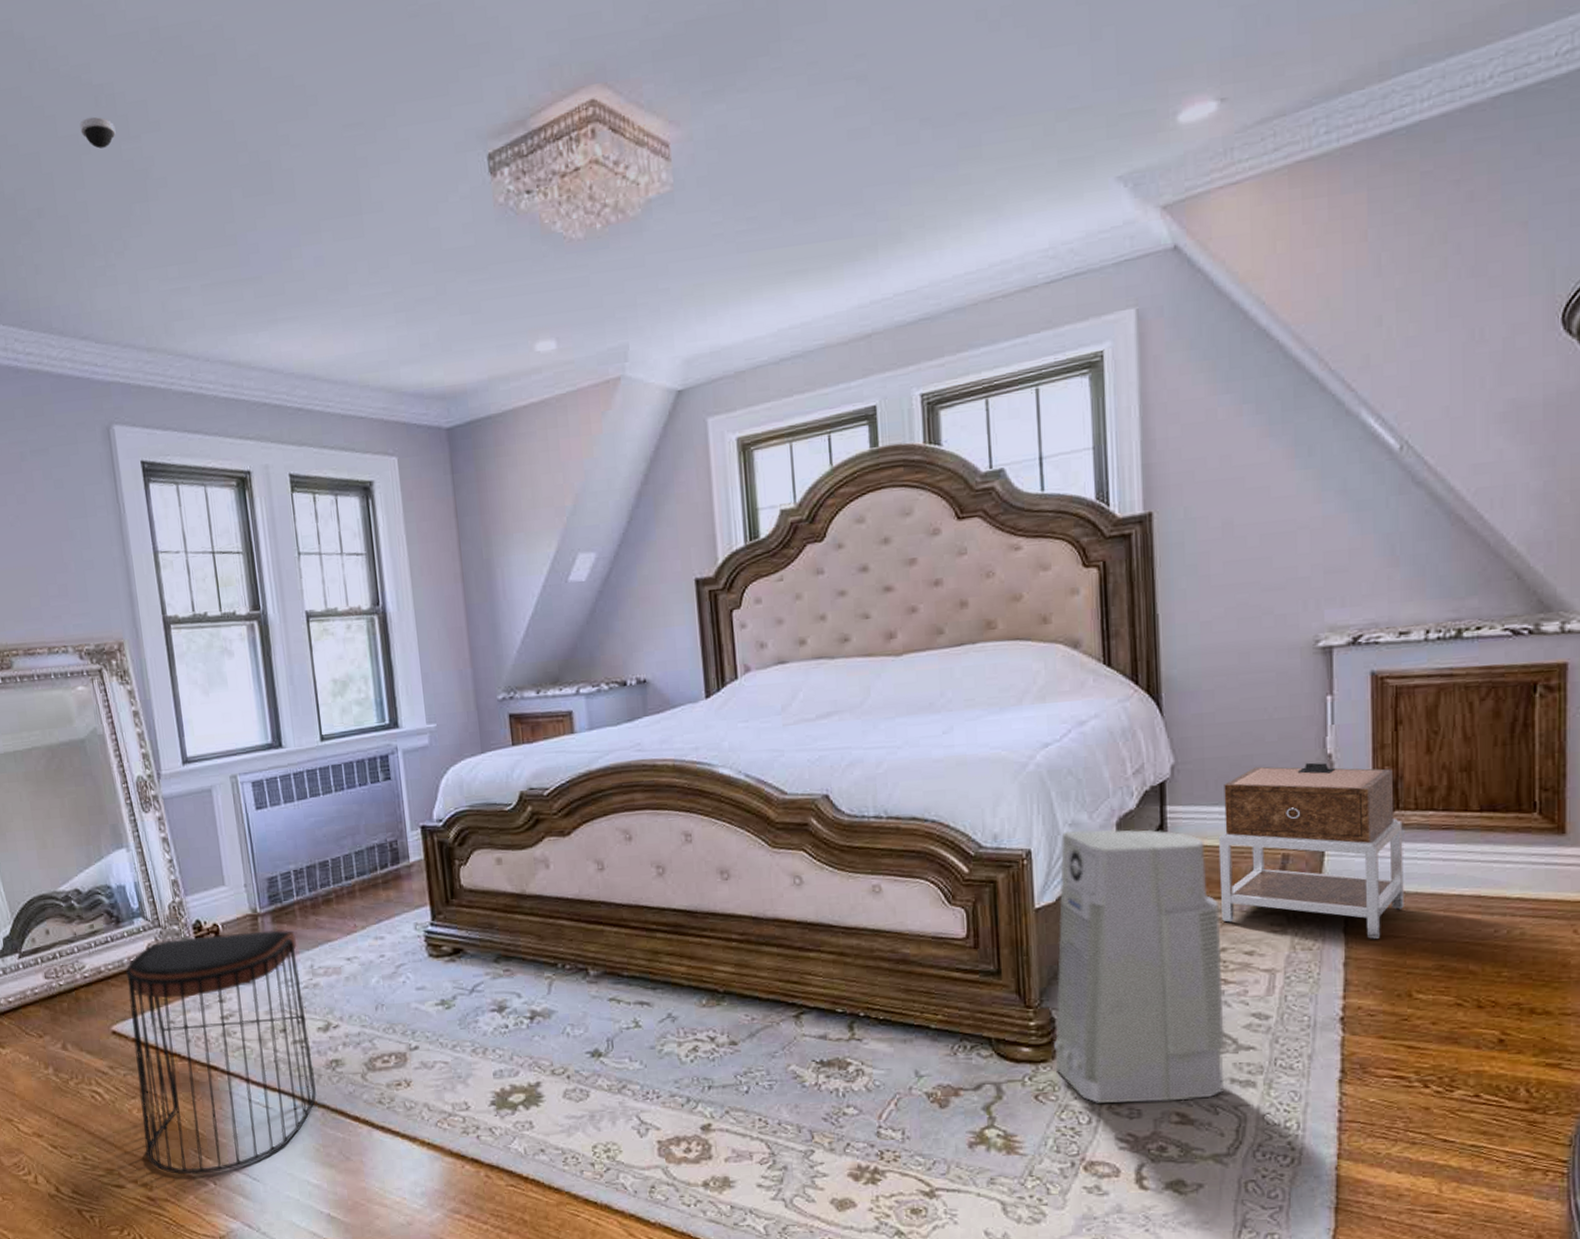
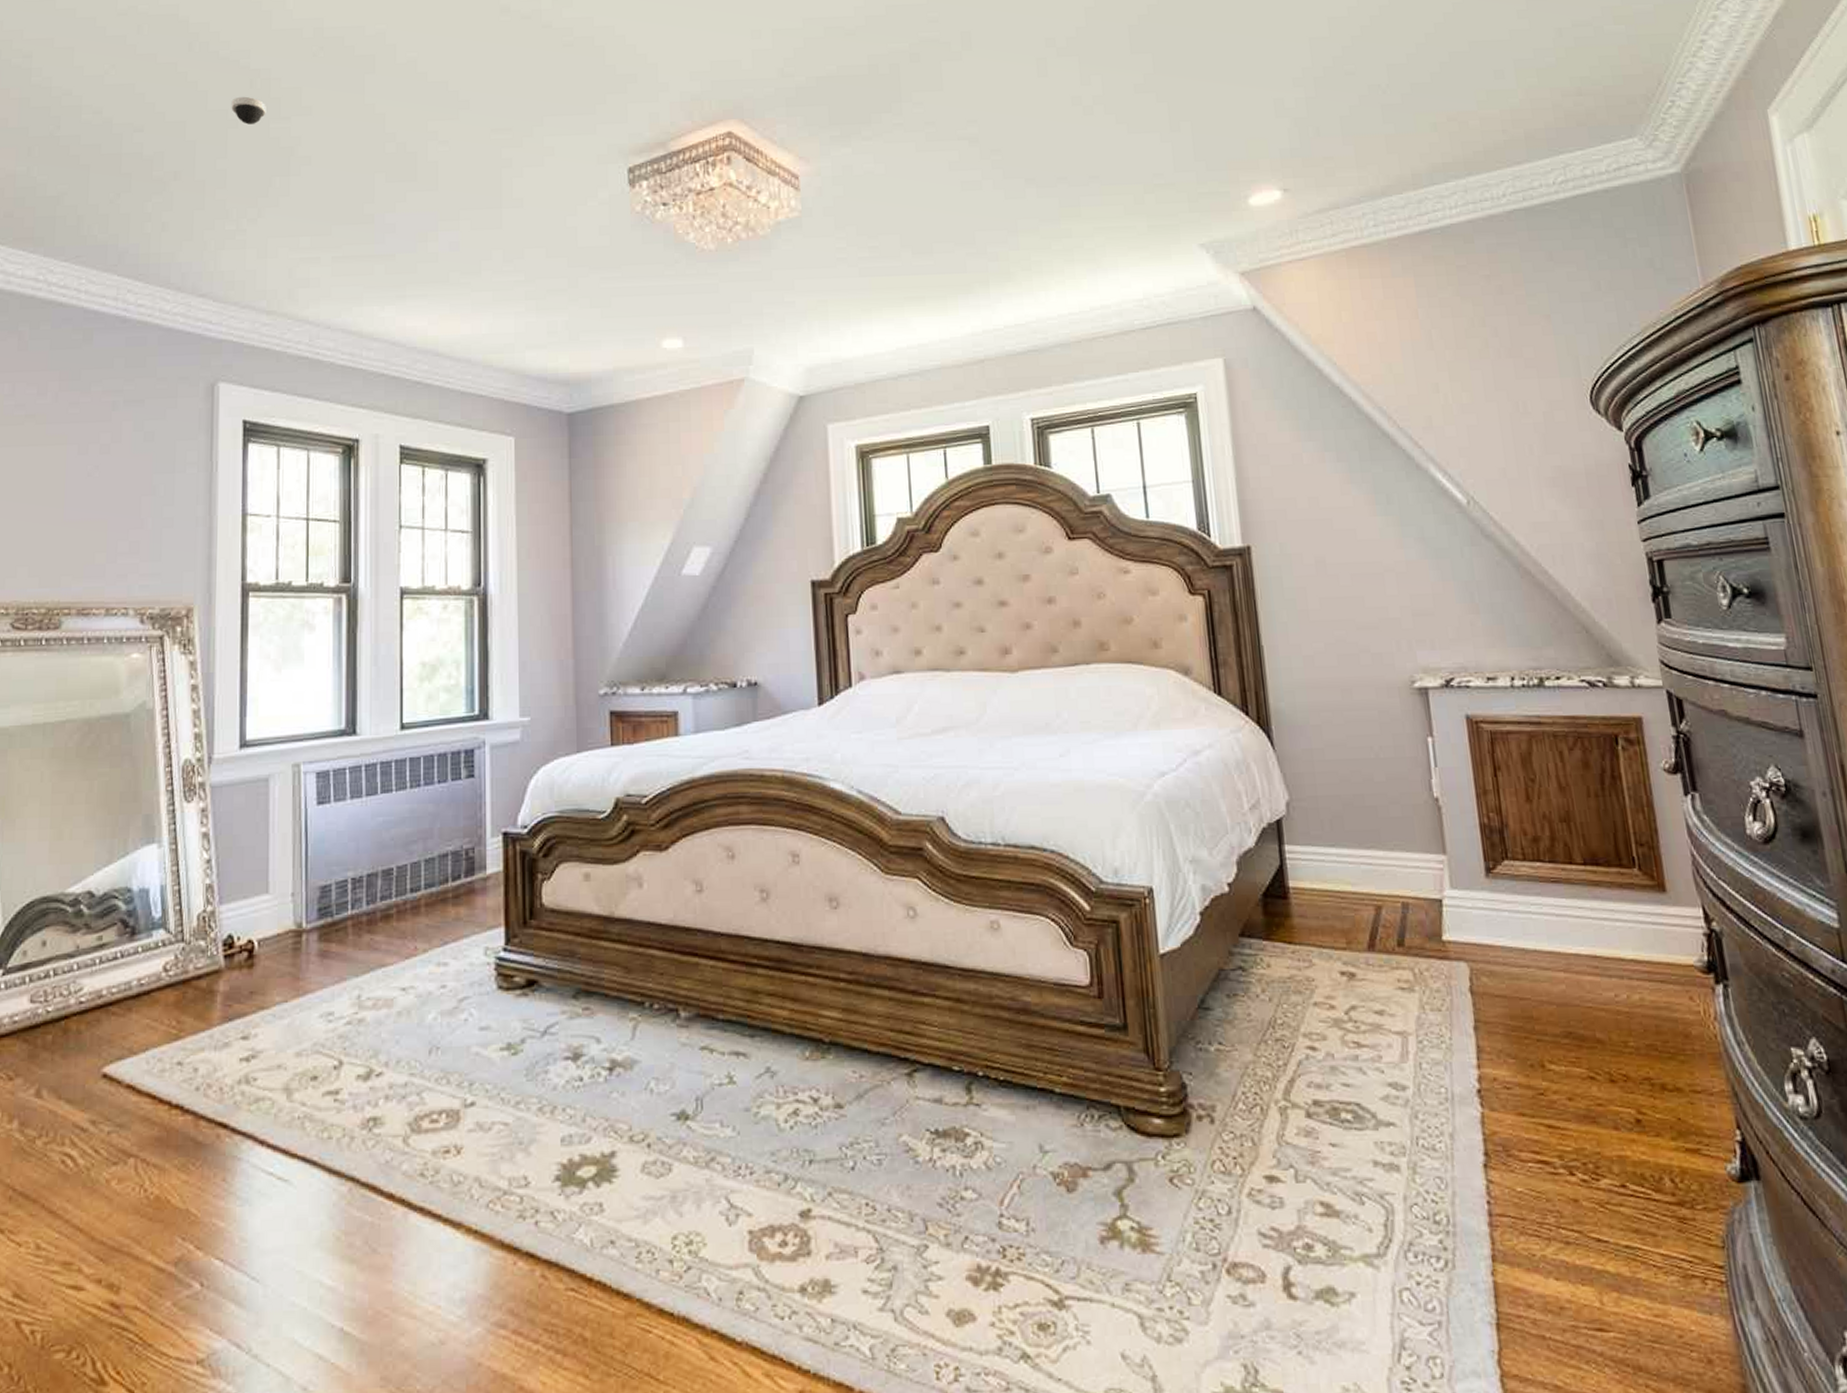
stool: present [125,930,318,1175] -> none [118,950,347,1272]
air purifier: present [1054,829,1225,1103] -> none [1183,867,1368,1189]
nightstand: present [1218,762,1404,940] -> none [1337,805,1525,1002]

